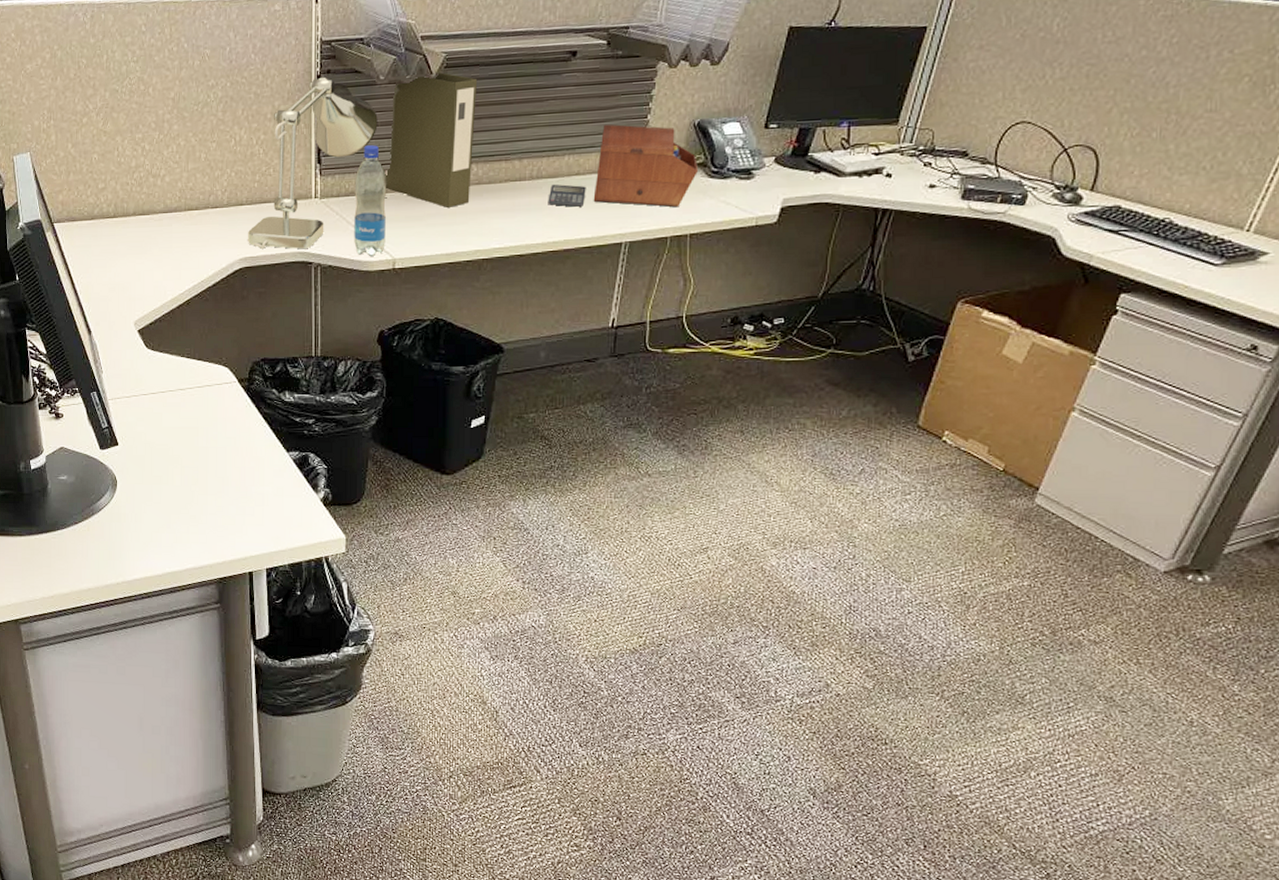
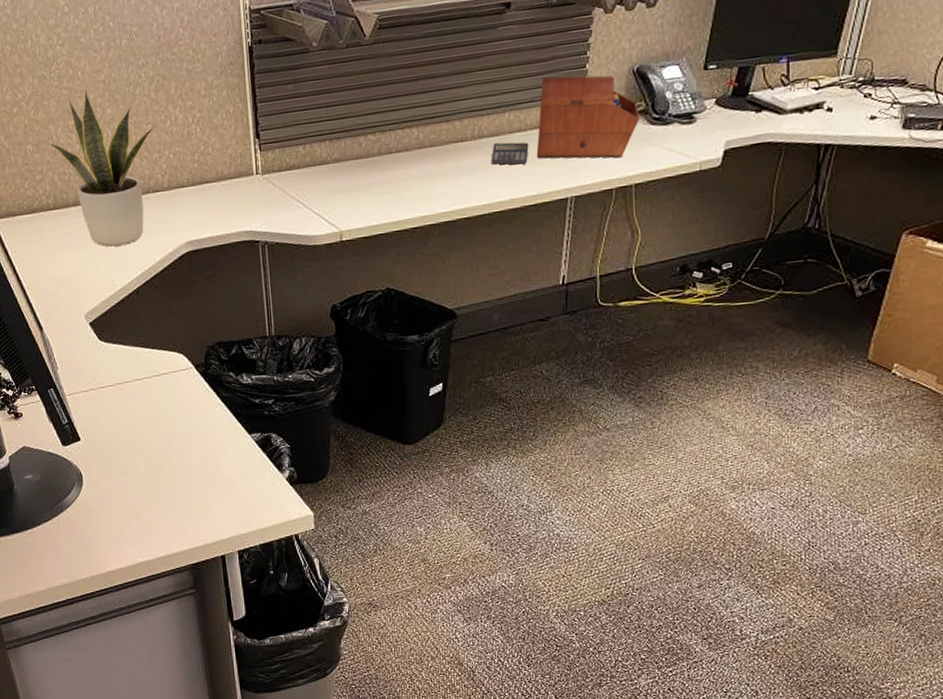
potted plant: none [114,106,220,257] -> present [48,90,156,247]
desk lamp: present [247,77,378,250] -> none [191,47,314,231]
bottle: present [354,145,387,257] -> none [295,115,331,231]
binder: present [379,72,478,208] -> none [315,34,413,175]

